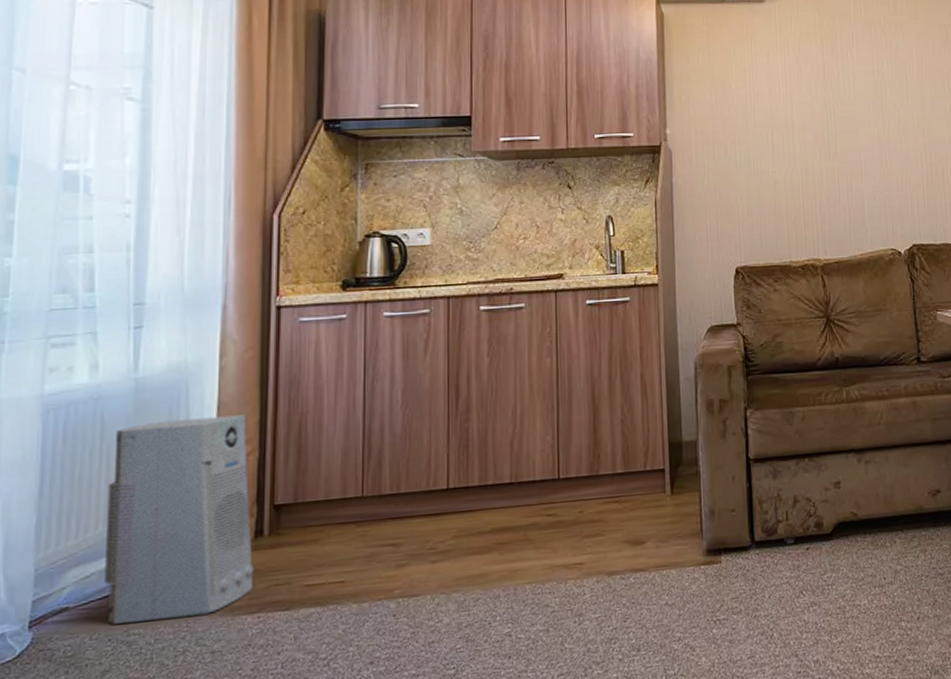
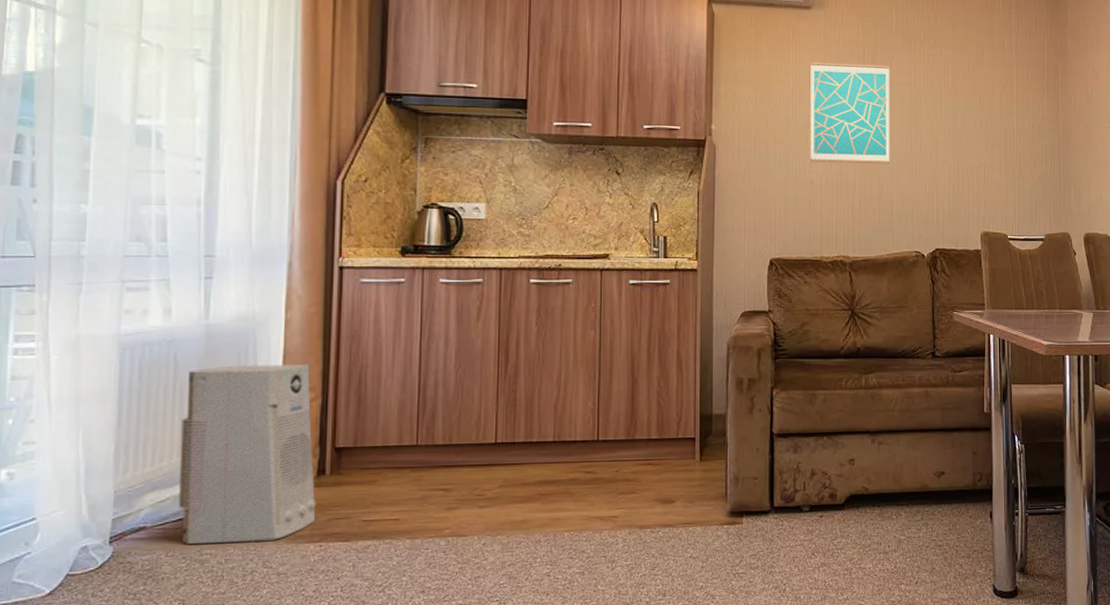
wall art: none [767,54,858,162] -> present [810,61,890,165]

